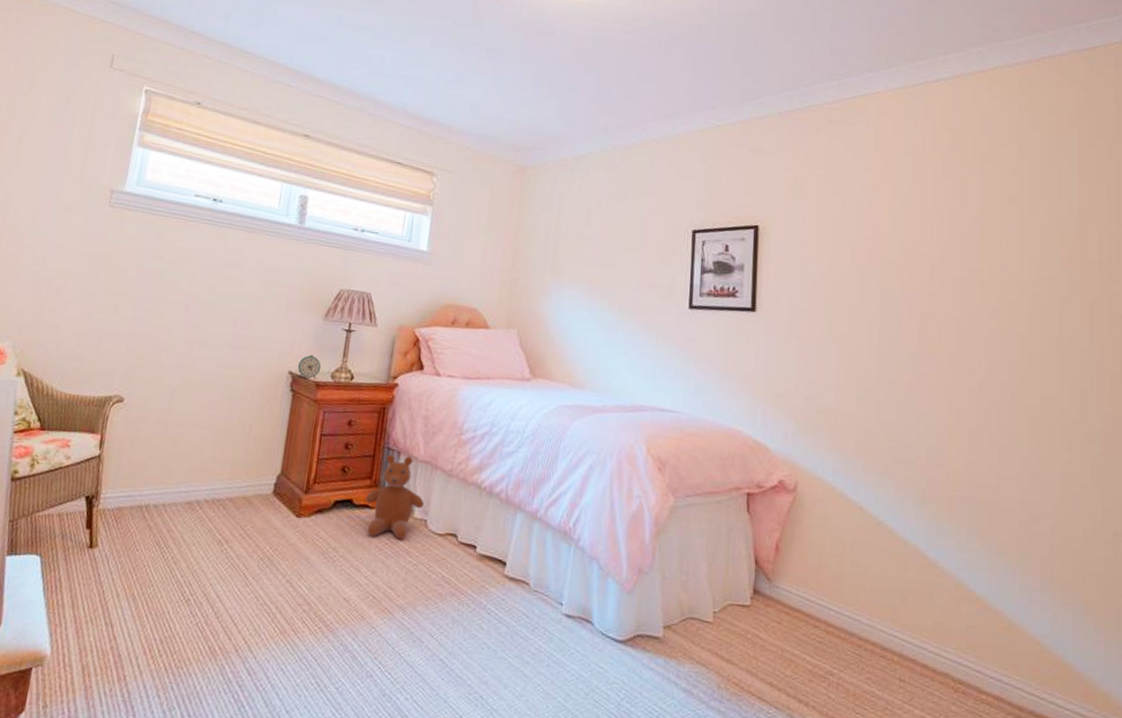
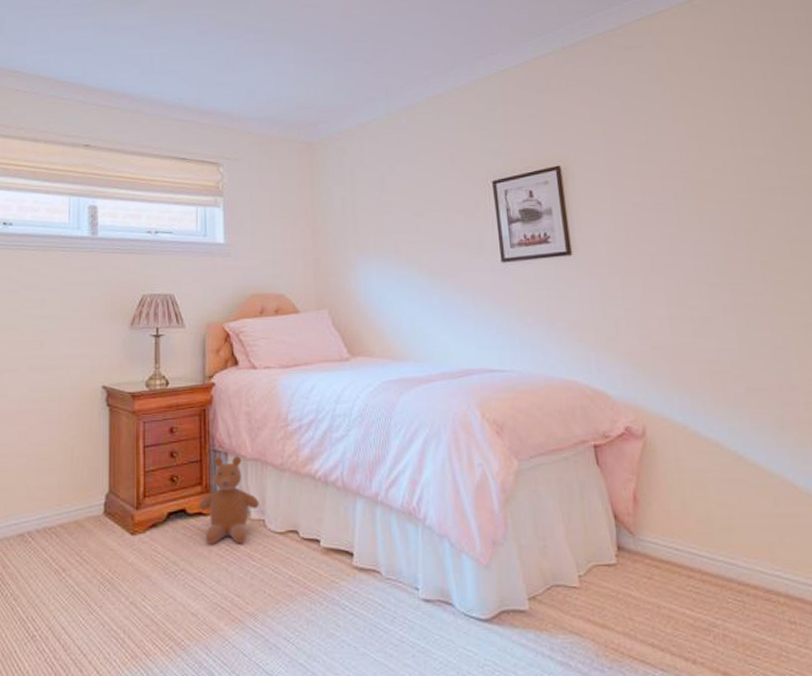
alarm clock: present [298,355,322,379] -> none [111,366,135,390]

